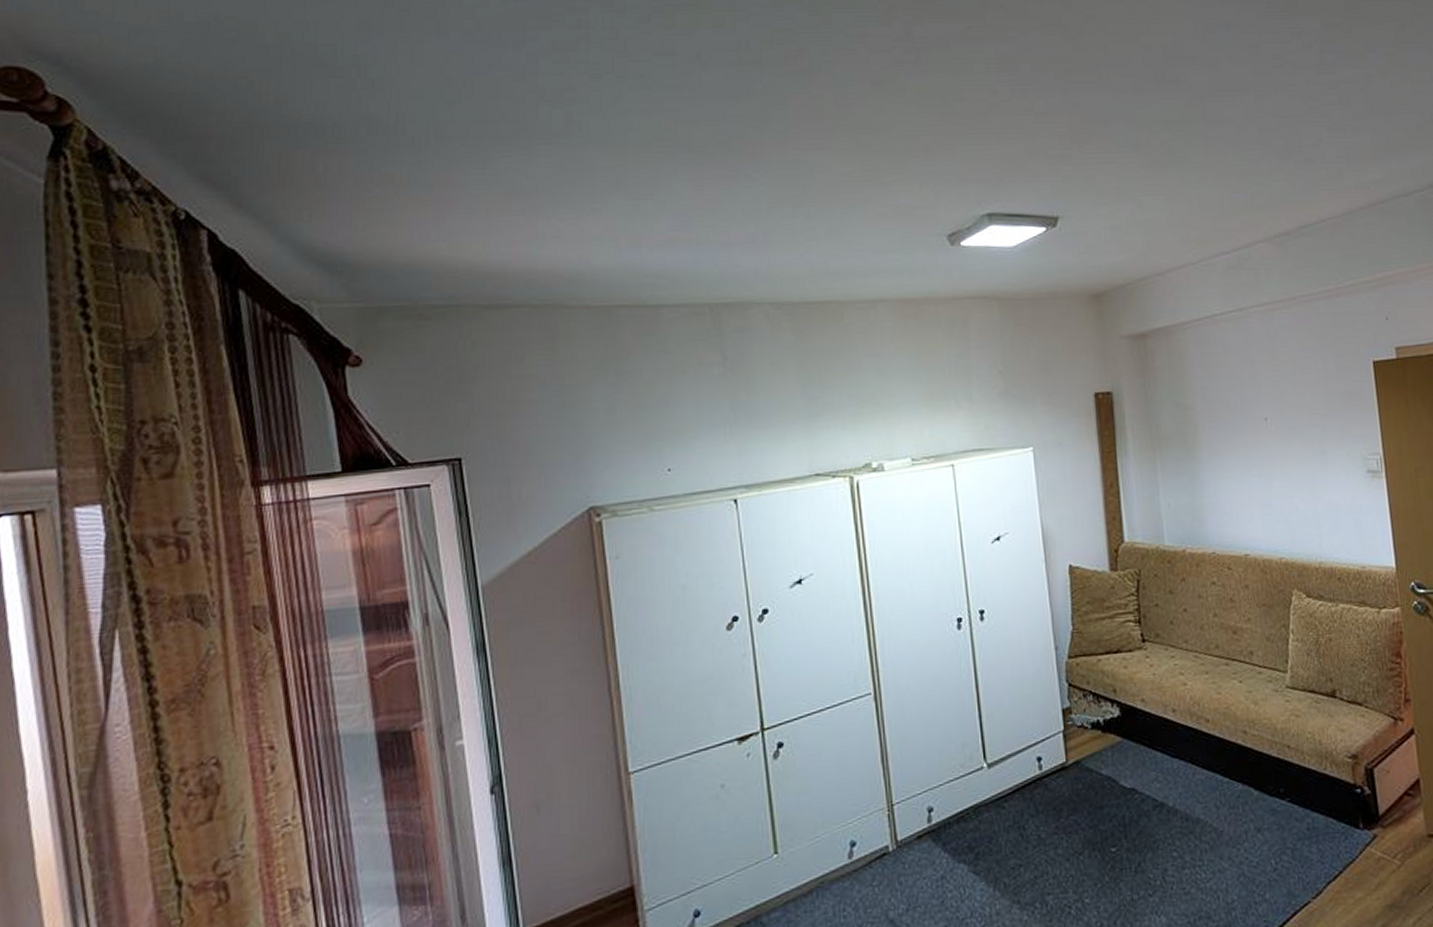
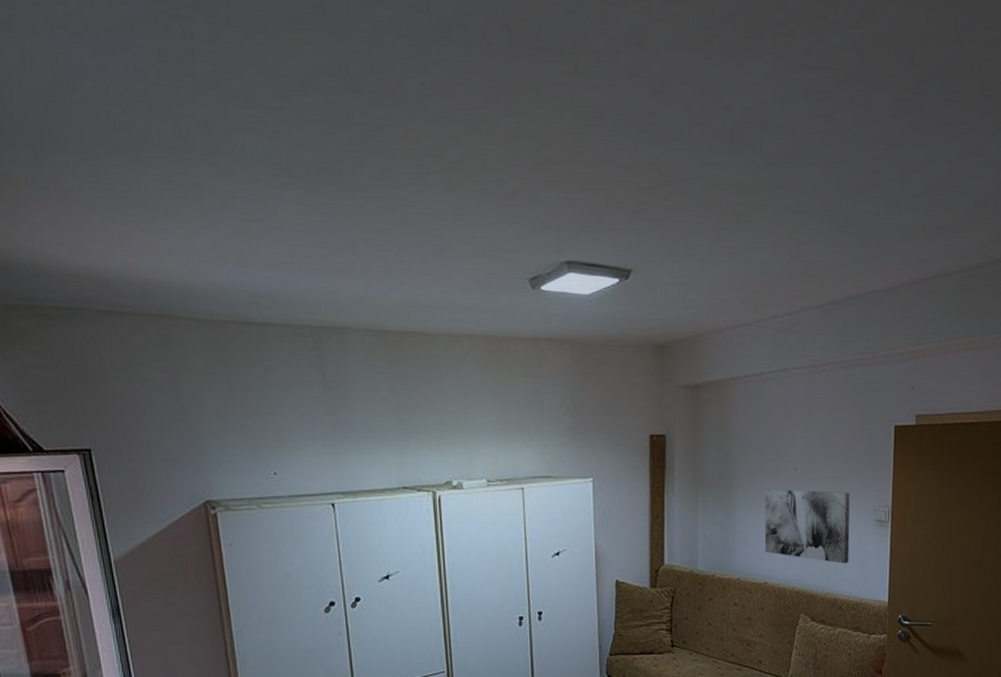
wall art: none [1232,440,1342,525] -> present [764,489,850,564]

